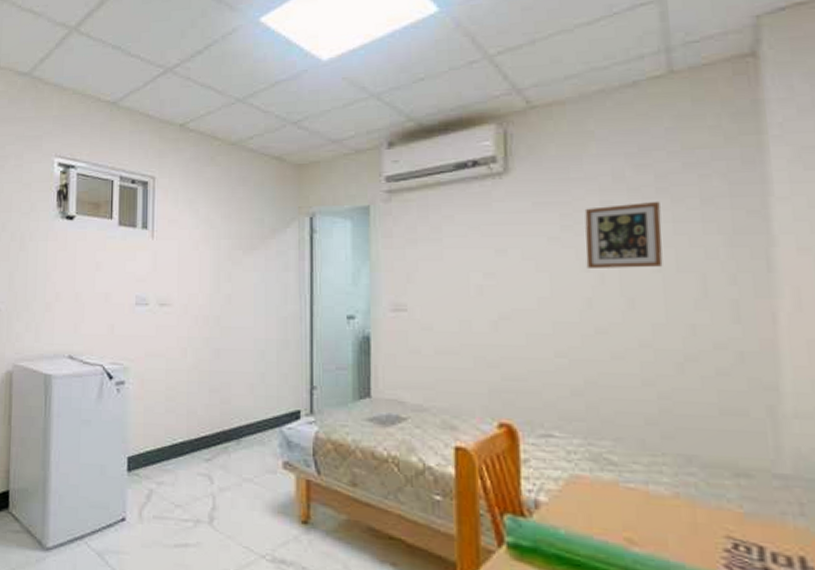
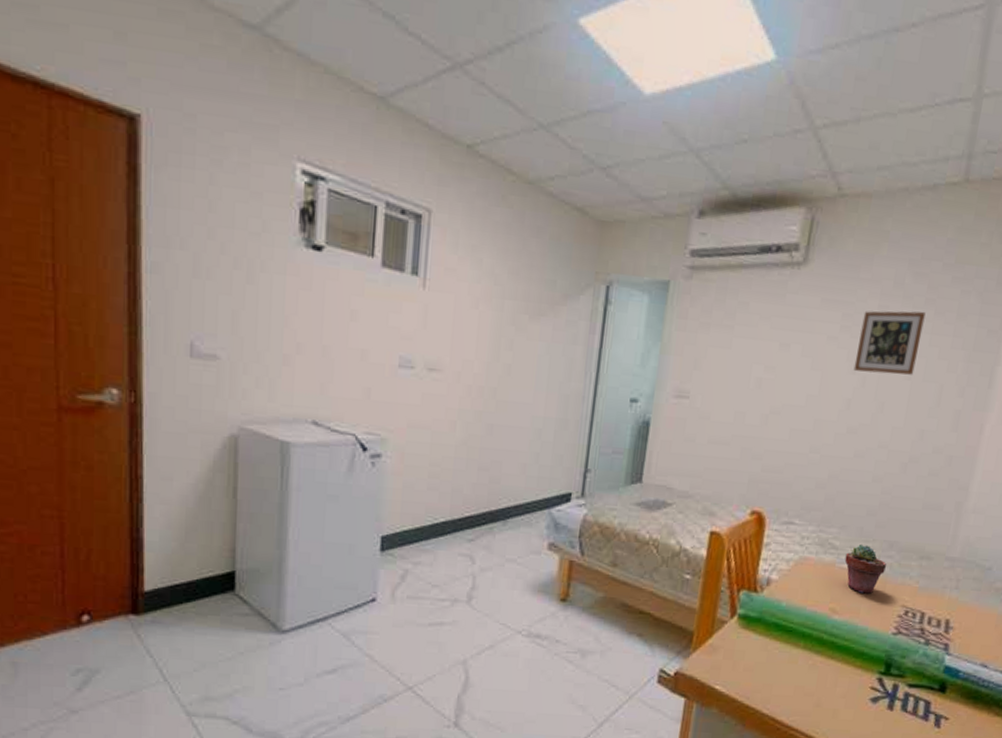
potted succulent: none [629,458,689,521] -> present [844,544,886,594]

